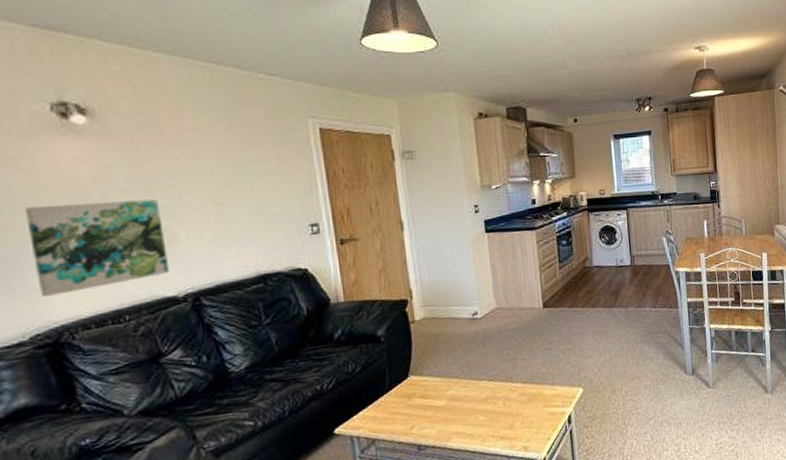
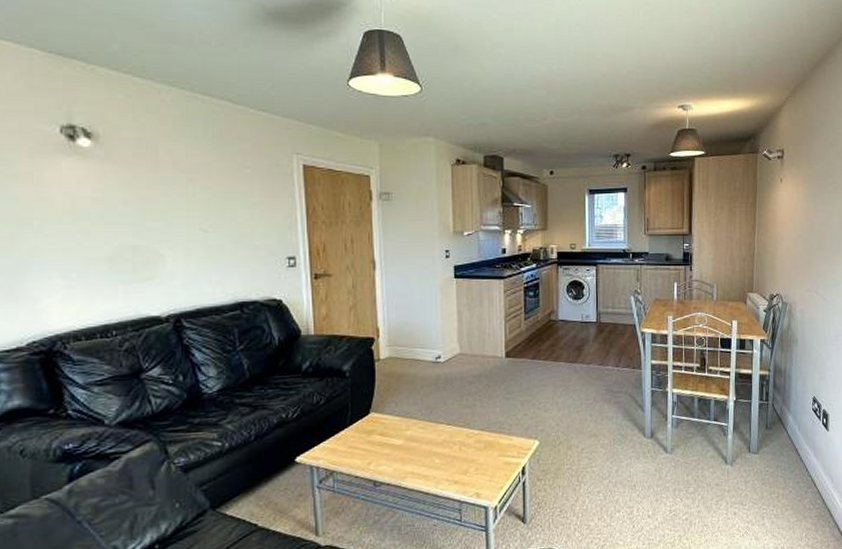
wall art: present [25,199,170,297] -> none [32,221,156,306]

